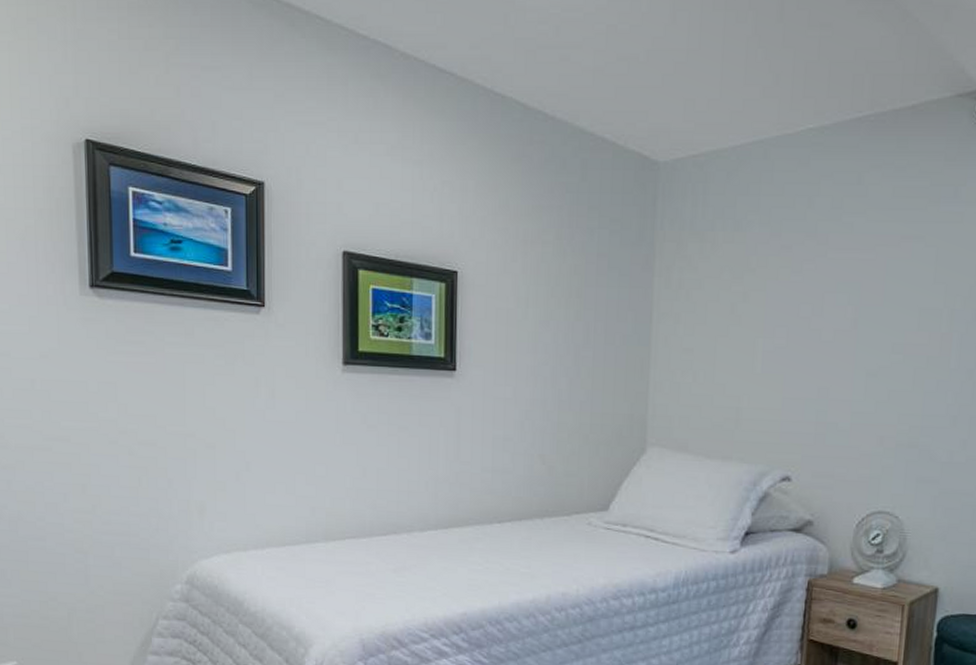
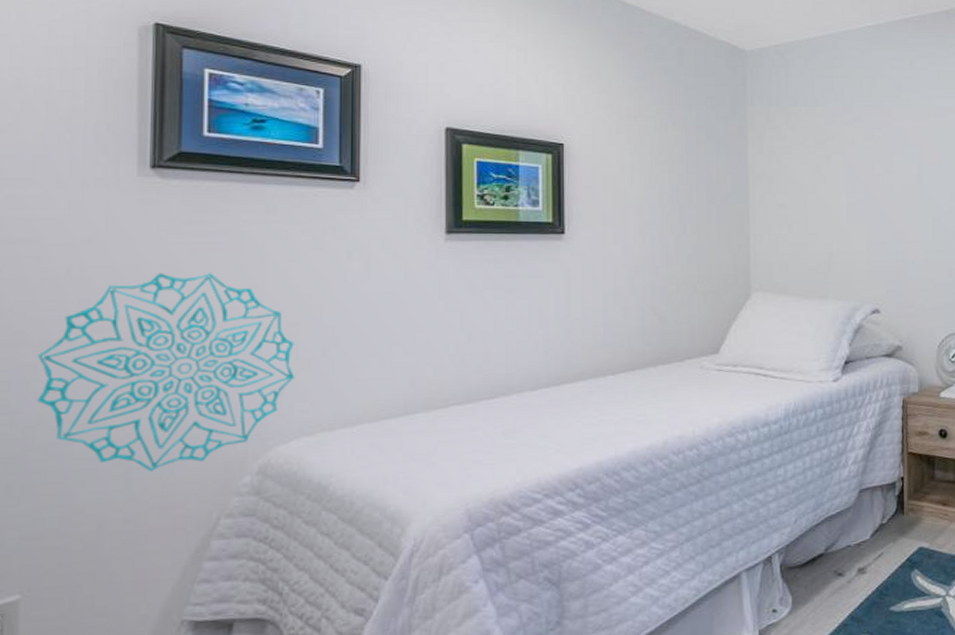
wall decoration: none [15,389,214,572] -> present [36,273,295,473]

